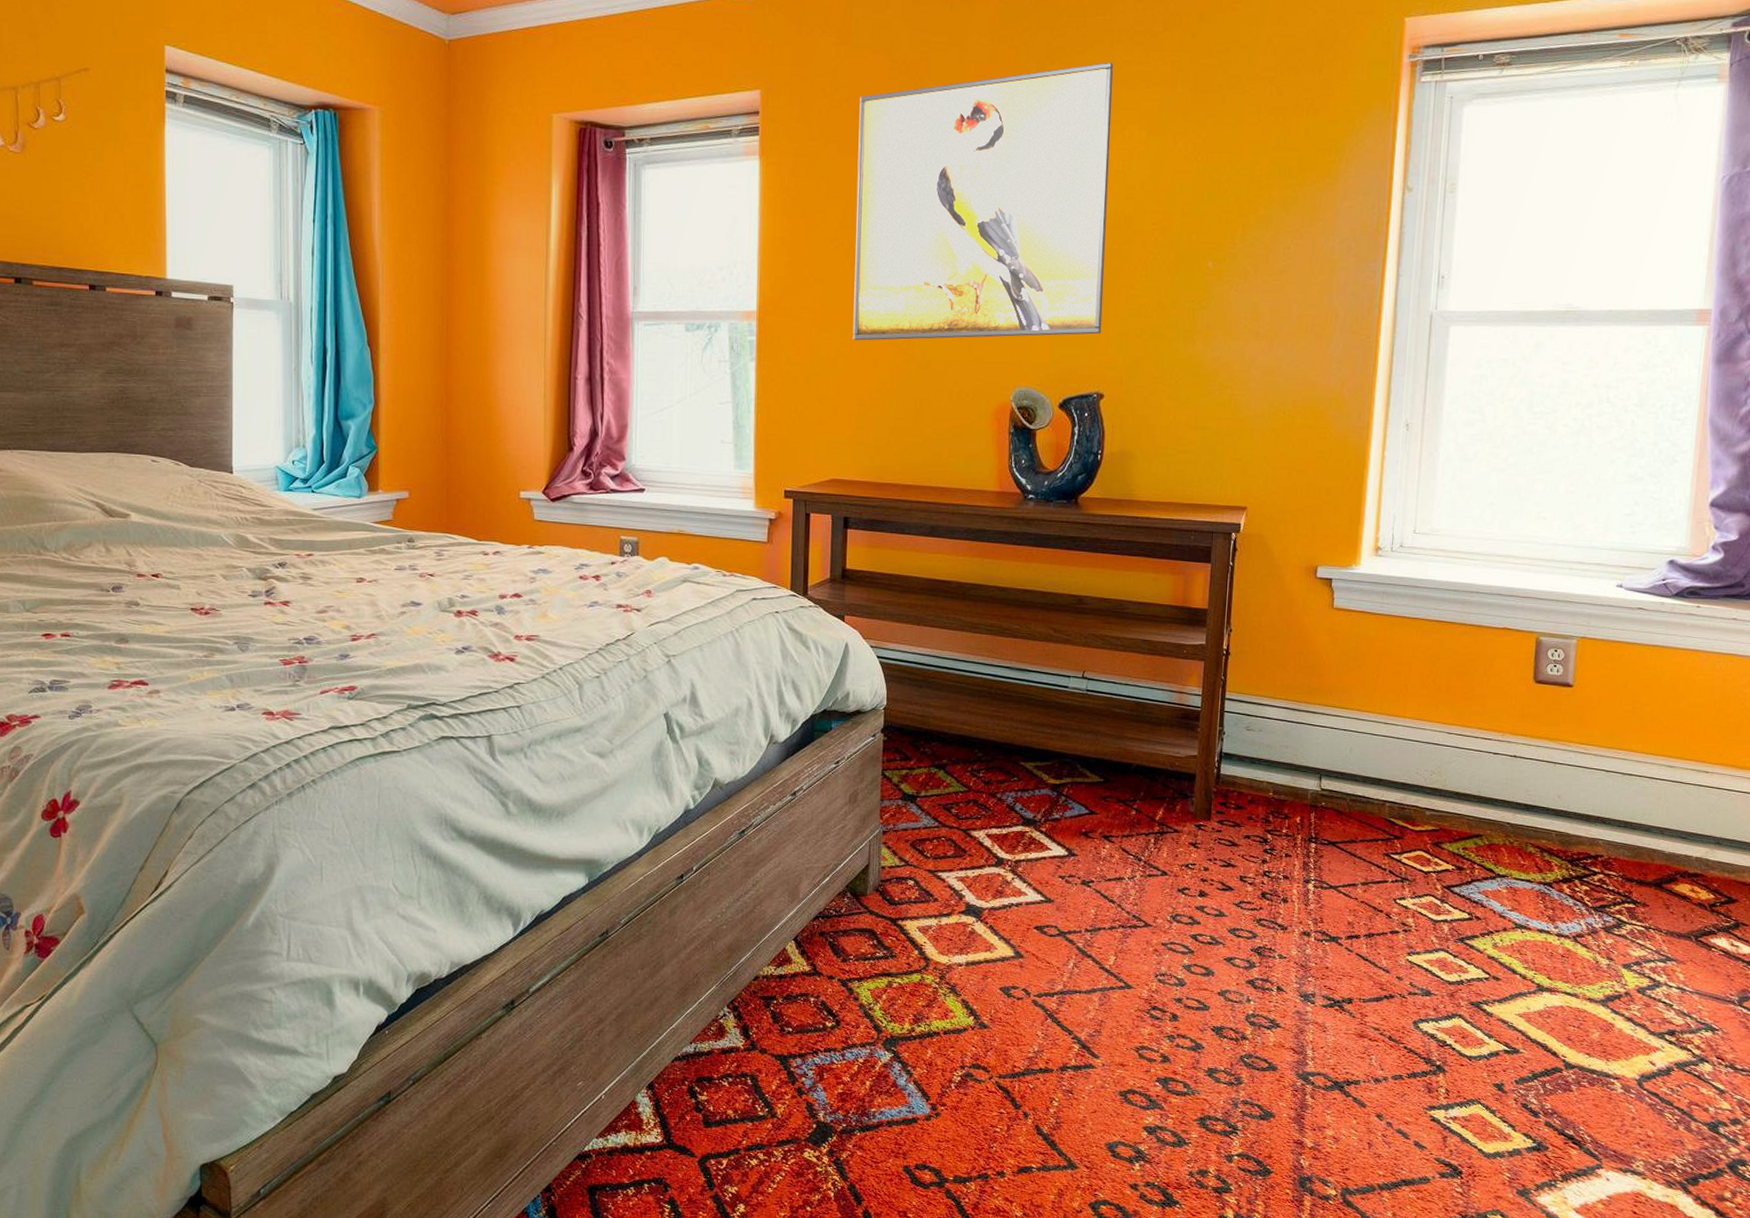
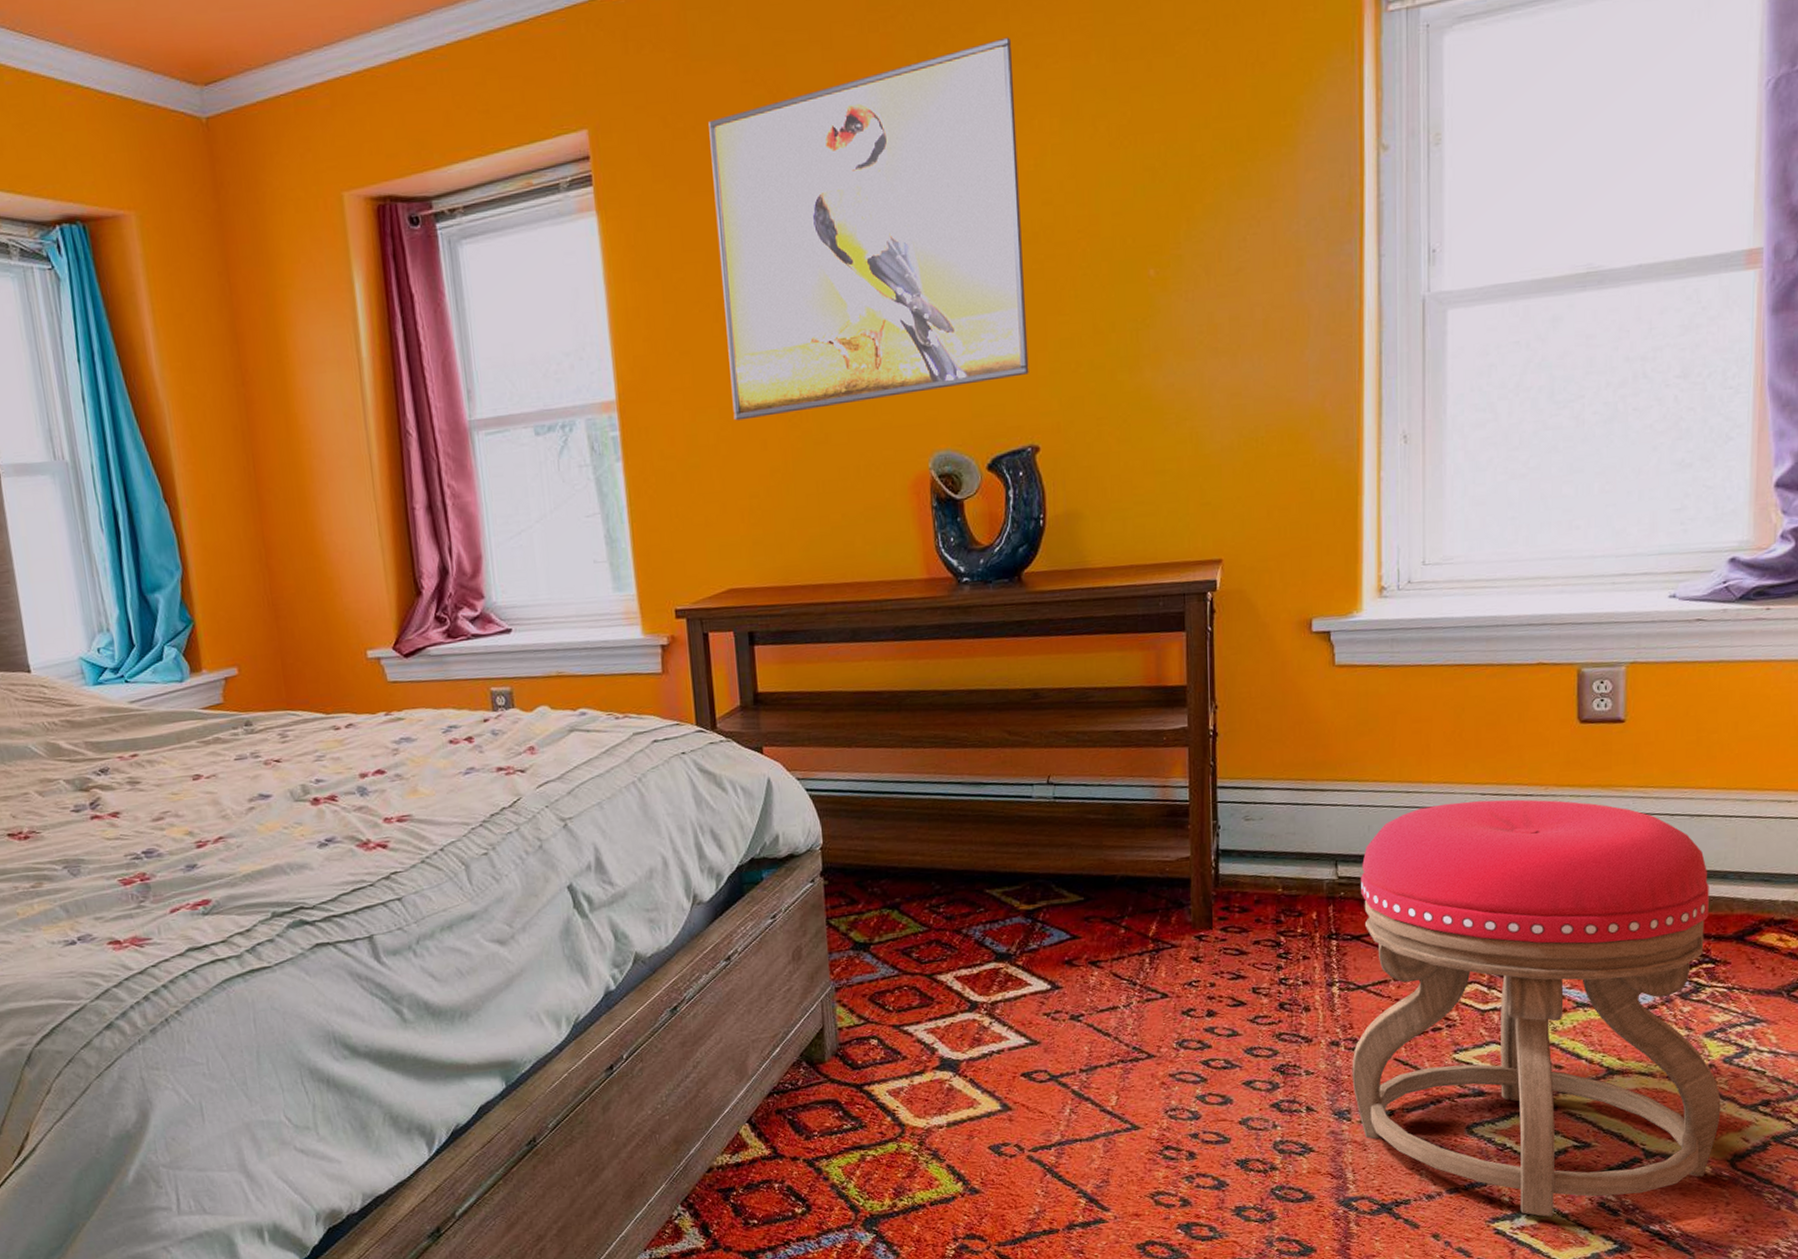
stool: none [1318,737,1635,1112] -> present [1352,799,1721,1218]

